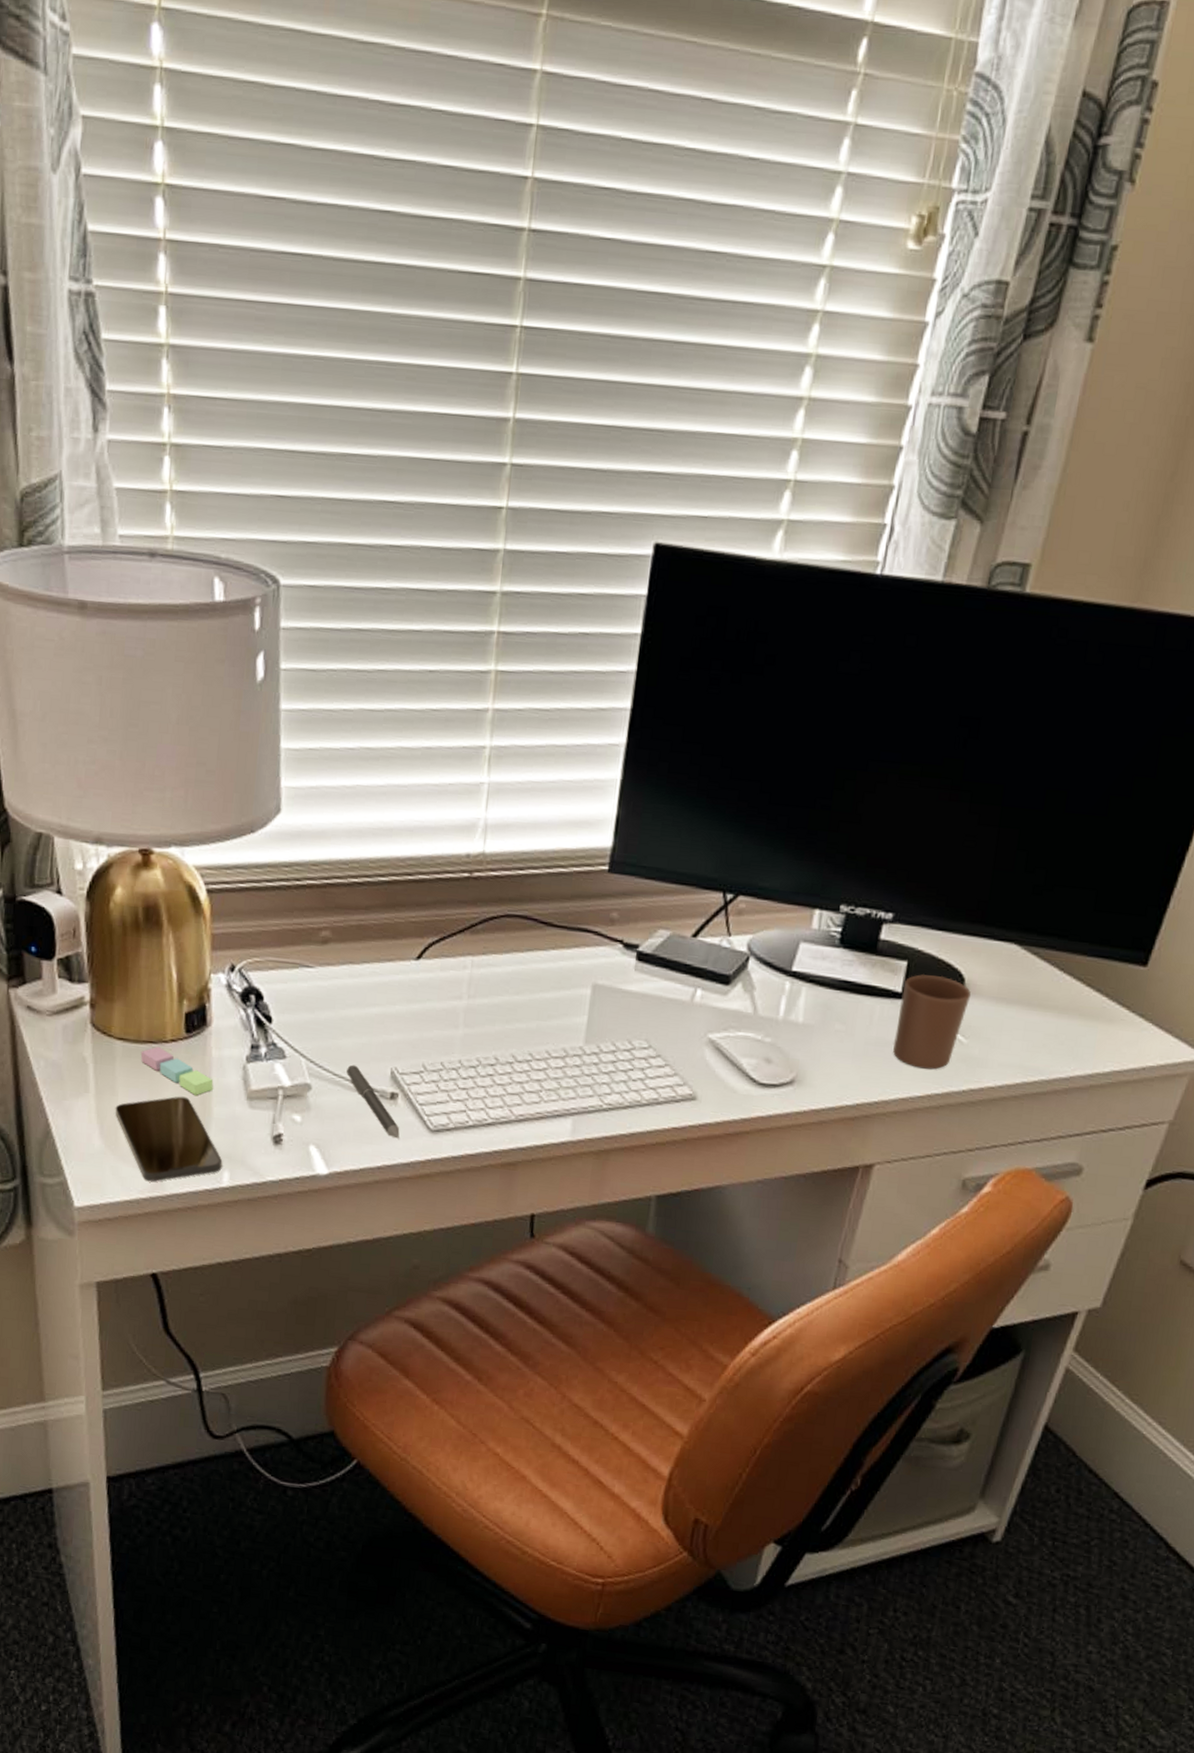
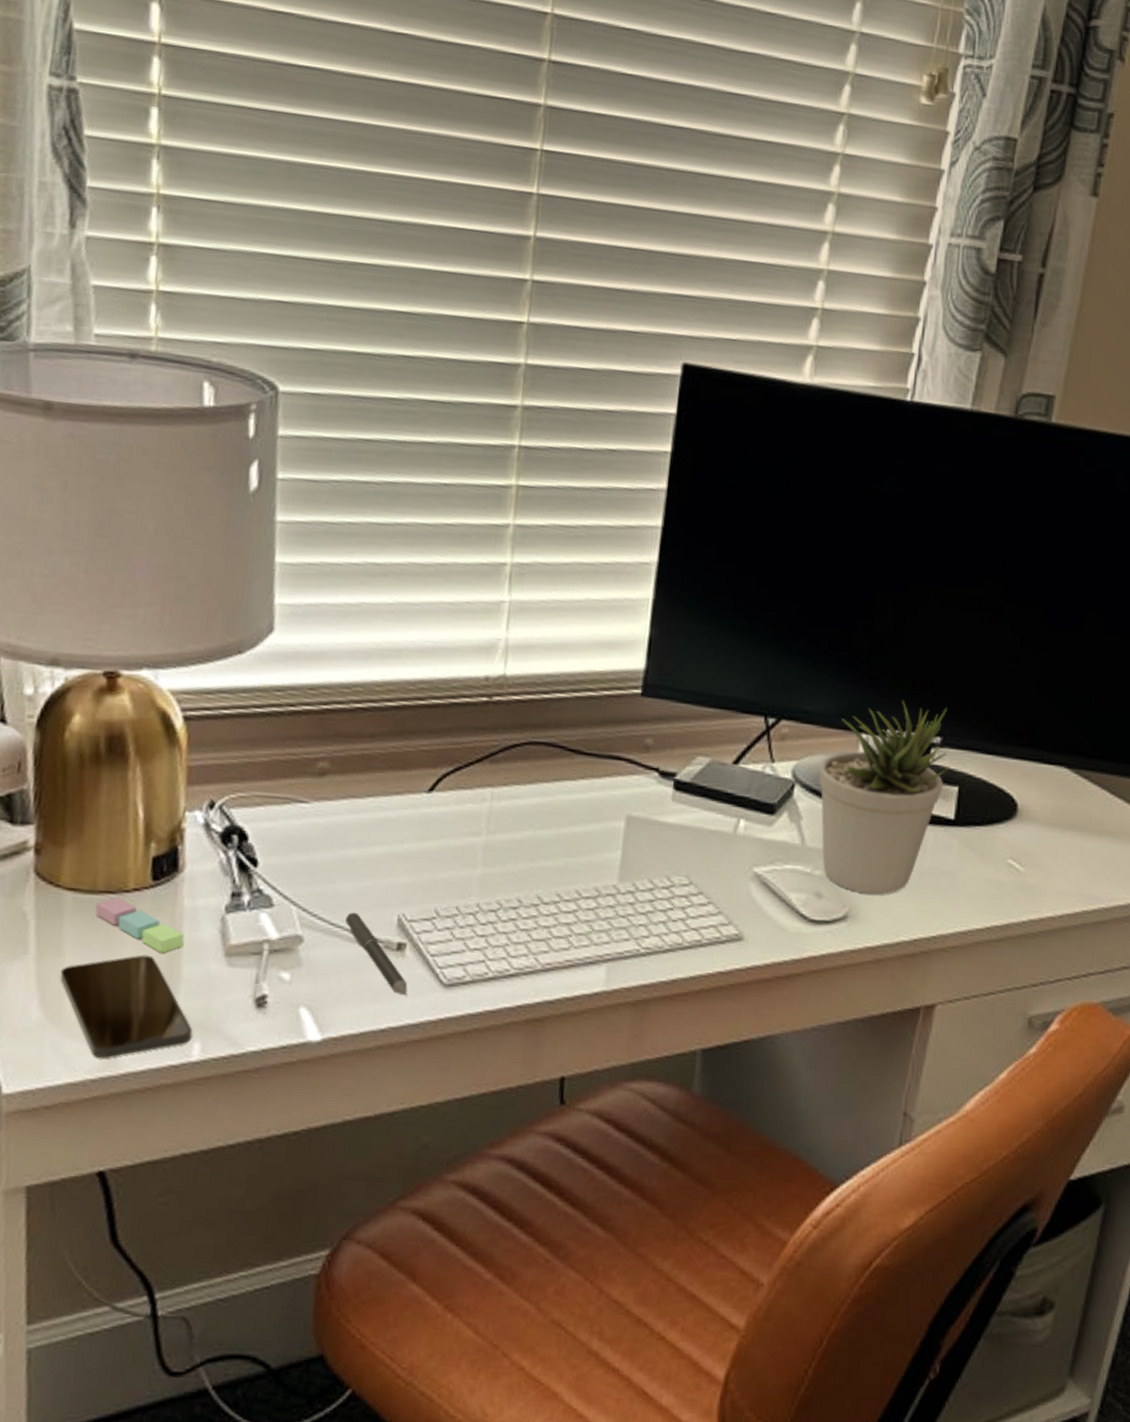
potted plant: none [772,877,901,1062] -> present [819,700,951,895]
mug: present [893,974,971,1069] -> none [948,800,1024,900]

